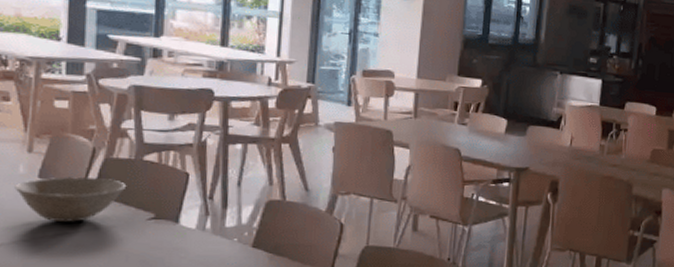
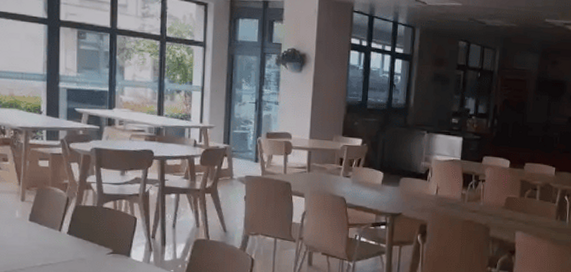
bowl: present [14,177,127,222] -> none [13,220,92,255]

